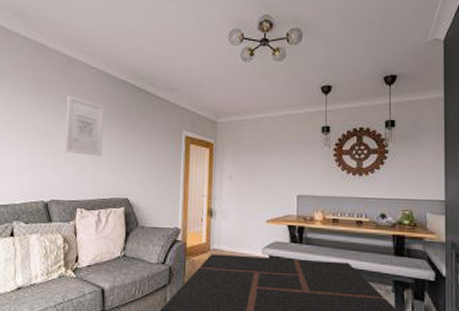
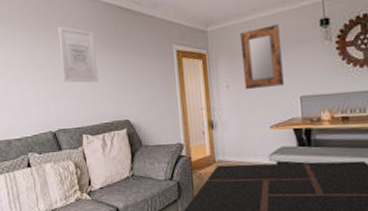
home mirror: none [247,125,285,183] -> present [240,24,284,89]

